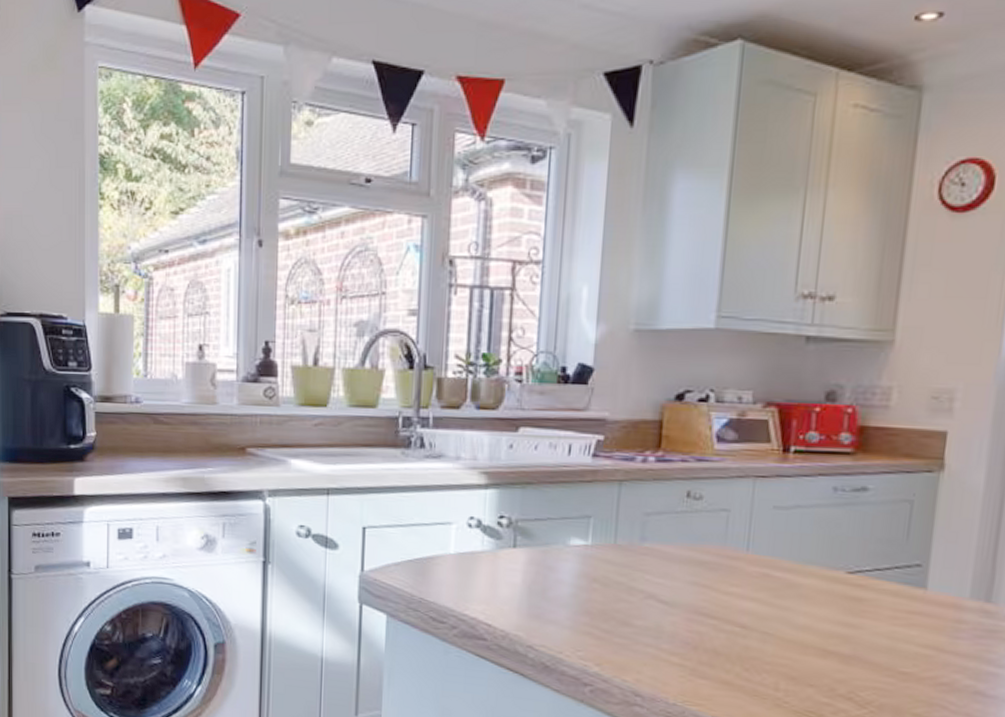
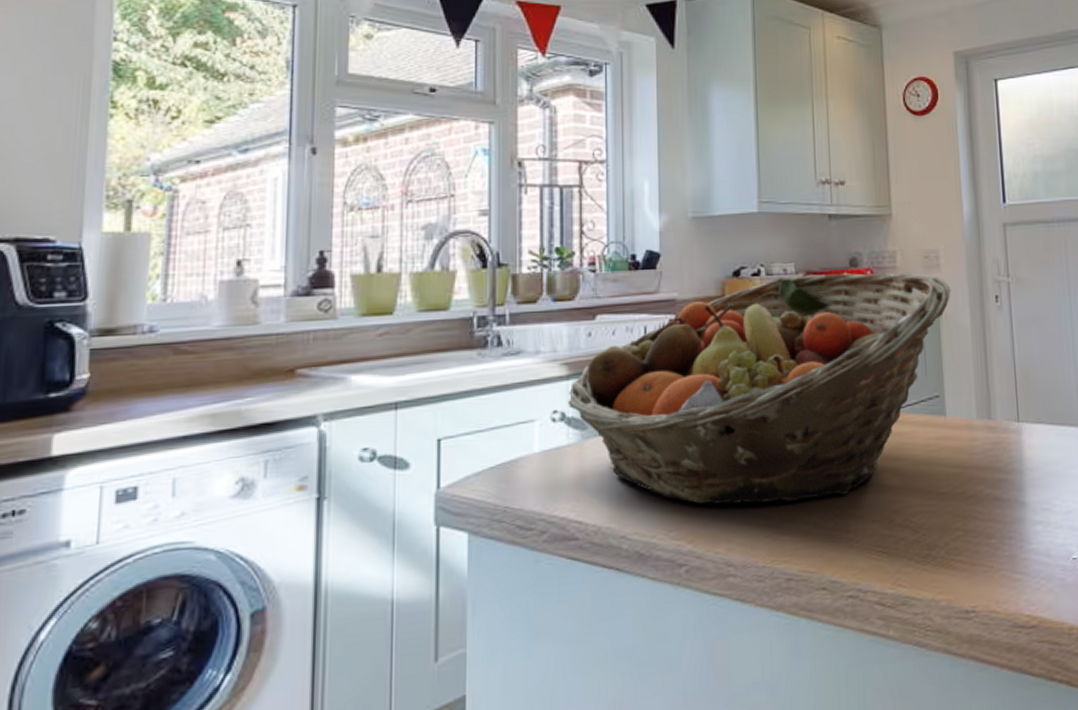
fruit basket: none [484,406,964,652] -> present [567,272,951,505]

